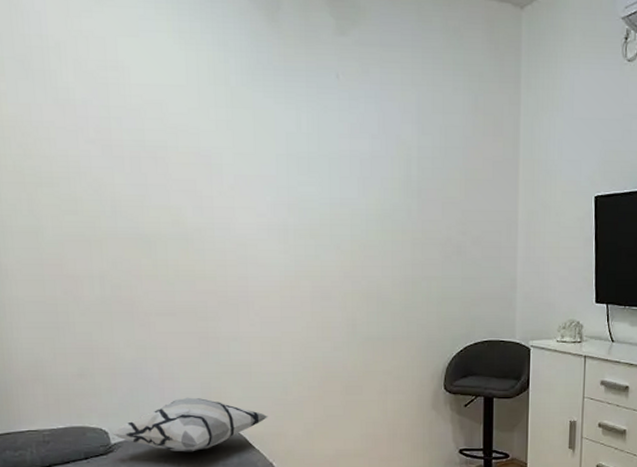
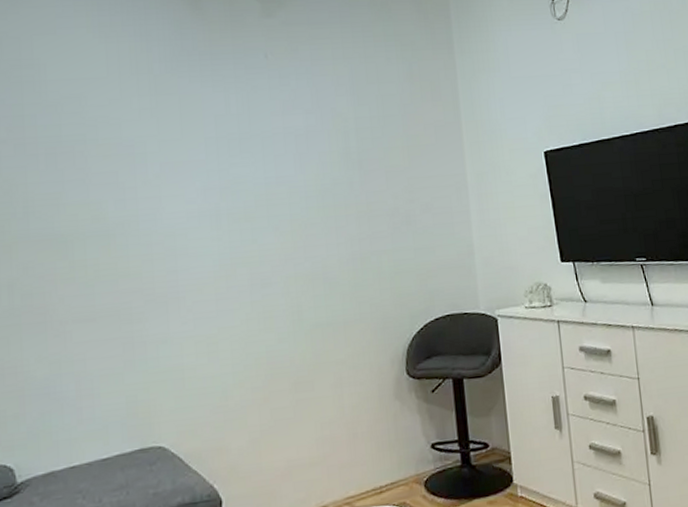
decorative pillow: present [112,397,270,452] -> none [19,415,208,484]

